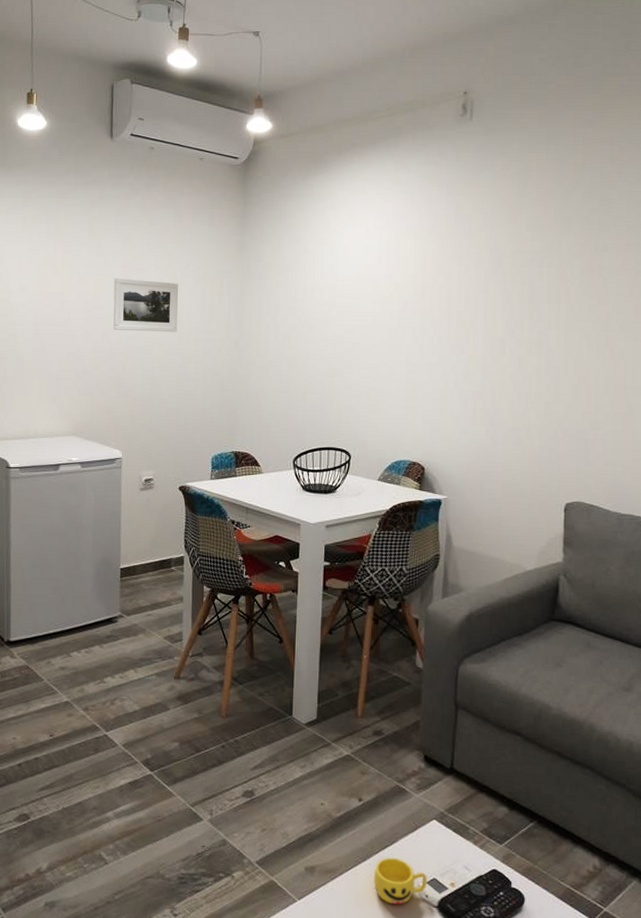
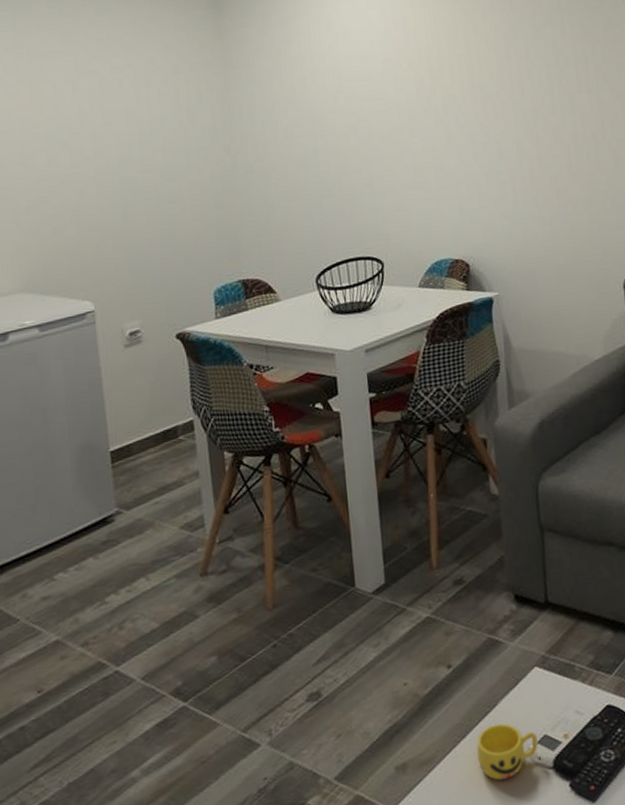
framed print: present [113,278,179,333] -> none [56,83,149,151]

